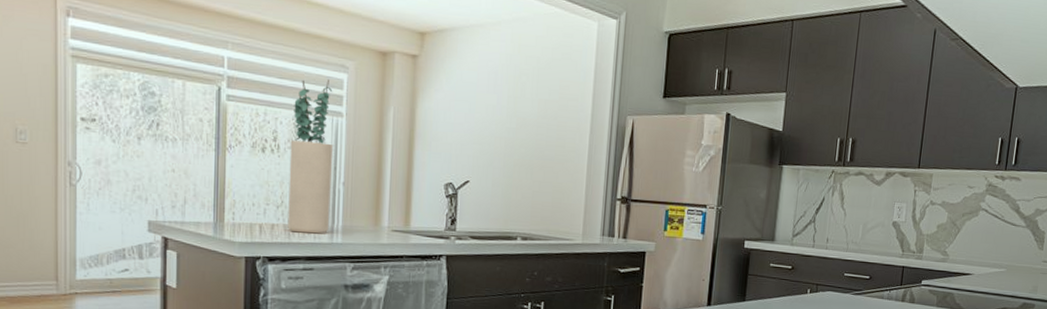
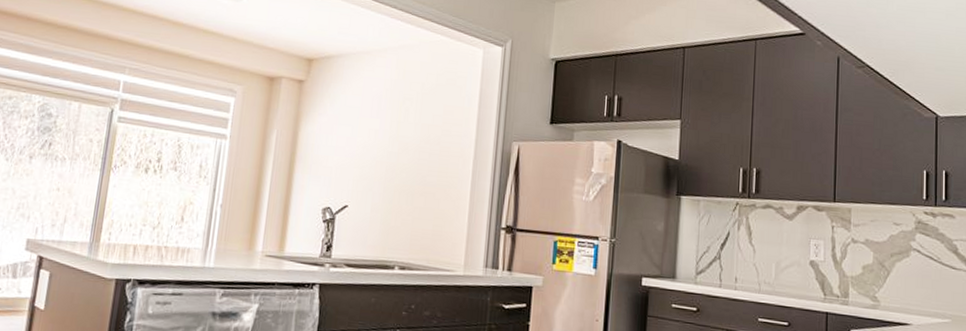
vase: present [288,79,334,234] -> none [161,102,220,257]

